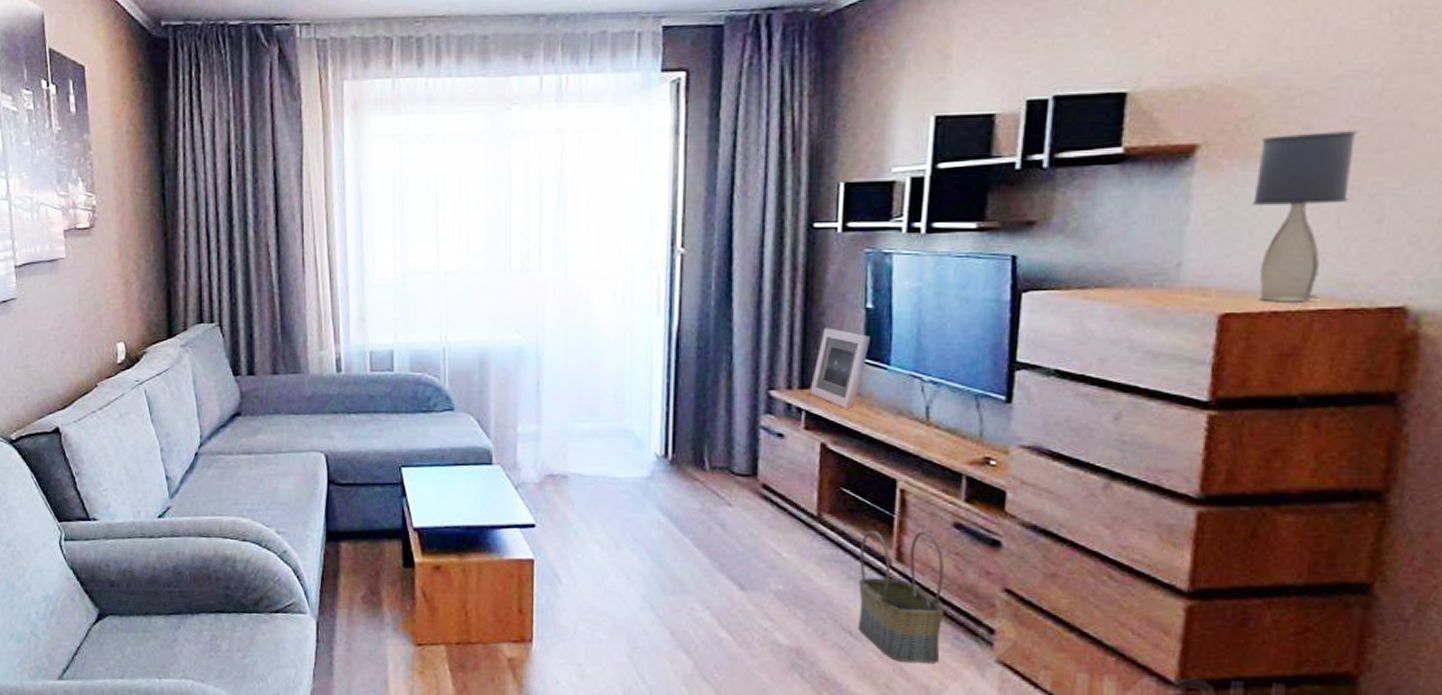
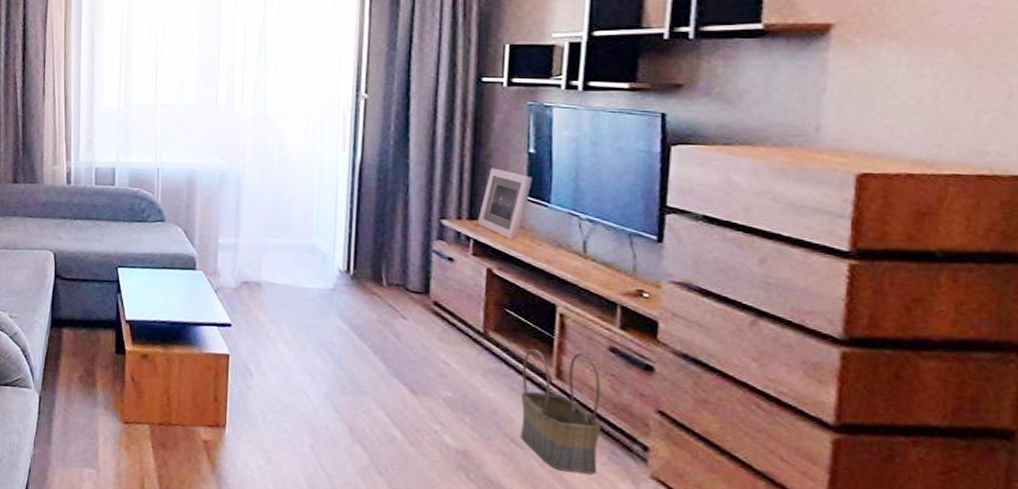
table lamp: present [1251,131,1358,301] -> none [884,17,984,166]

